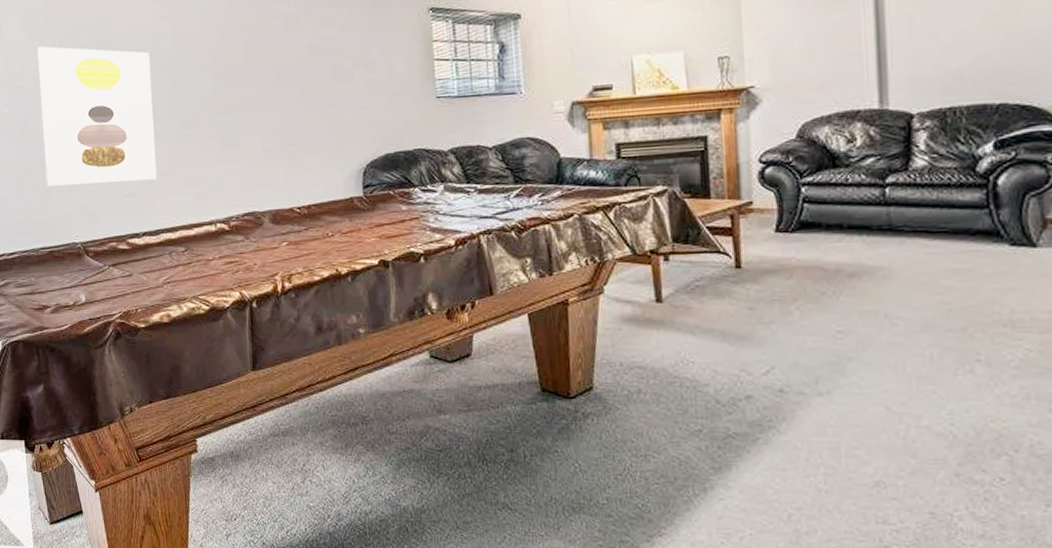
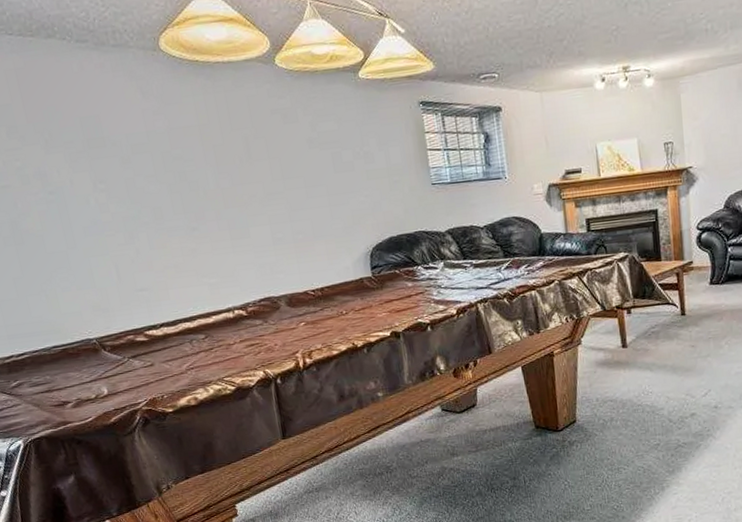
wall art: present [37,46,157,186] -> none [19,144,168,286]

